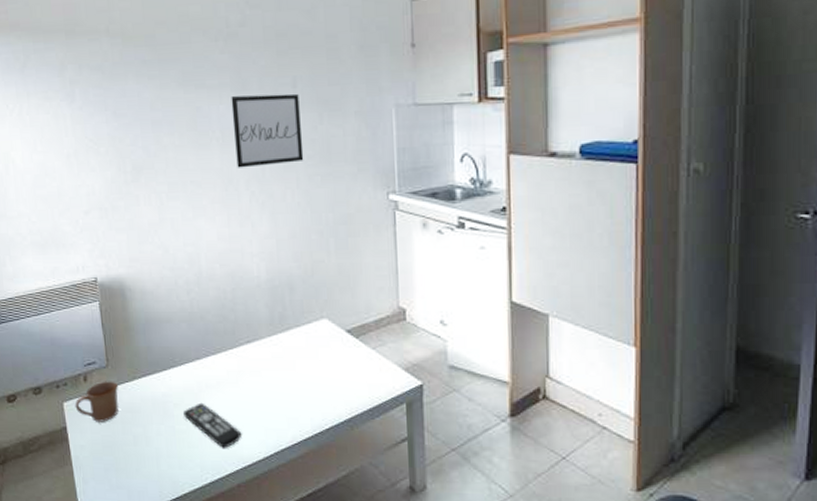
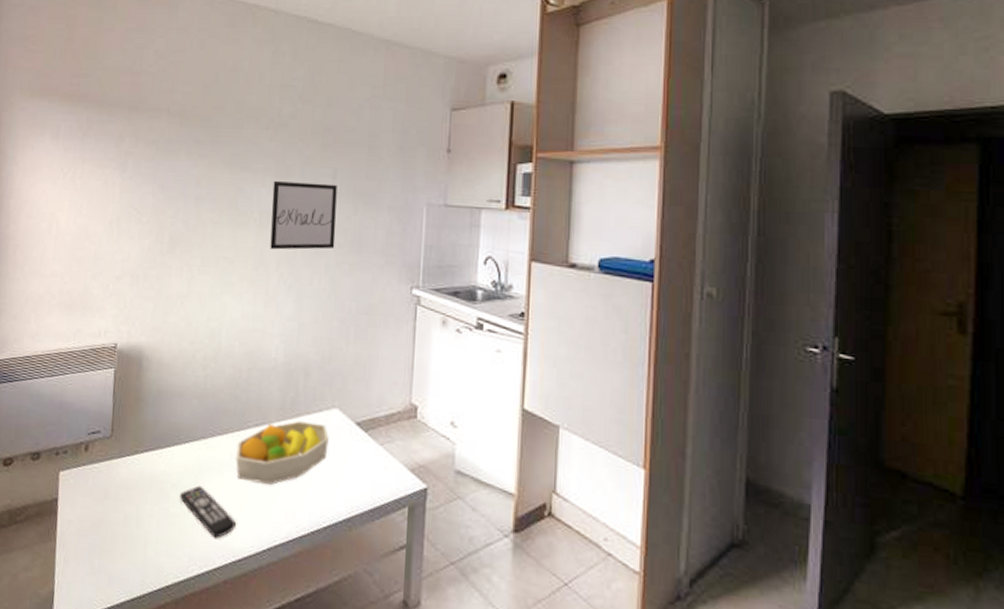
mug: present [75,381,119,422] -> none [70,452,120,497]
fruit bowl: none [231,334,322,395] -> present [236,421,329,485]

